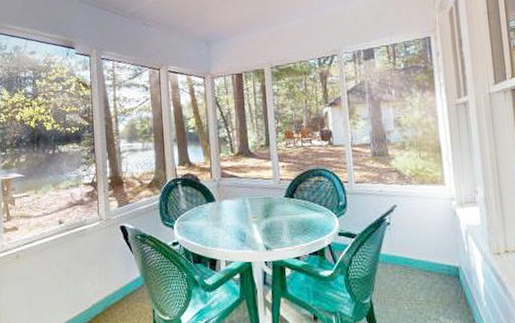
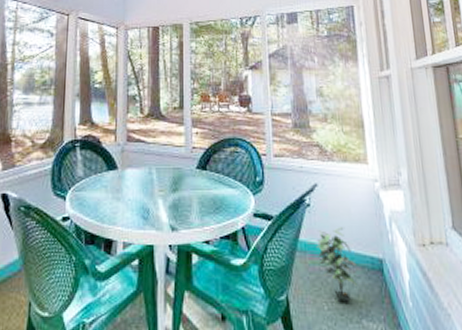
potted plant: none [396,241,435,303] -> present [316,227,357,301]

